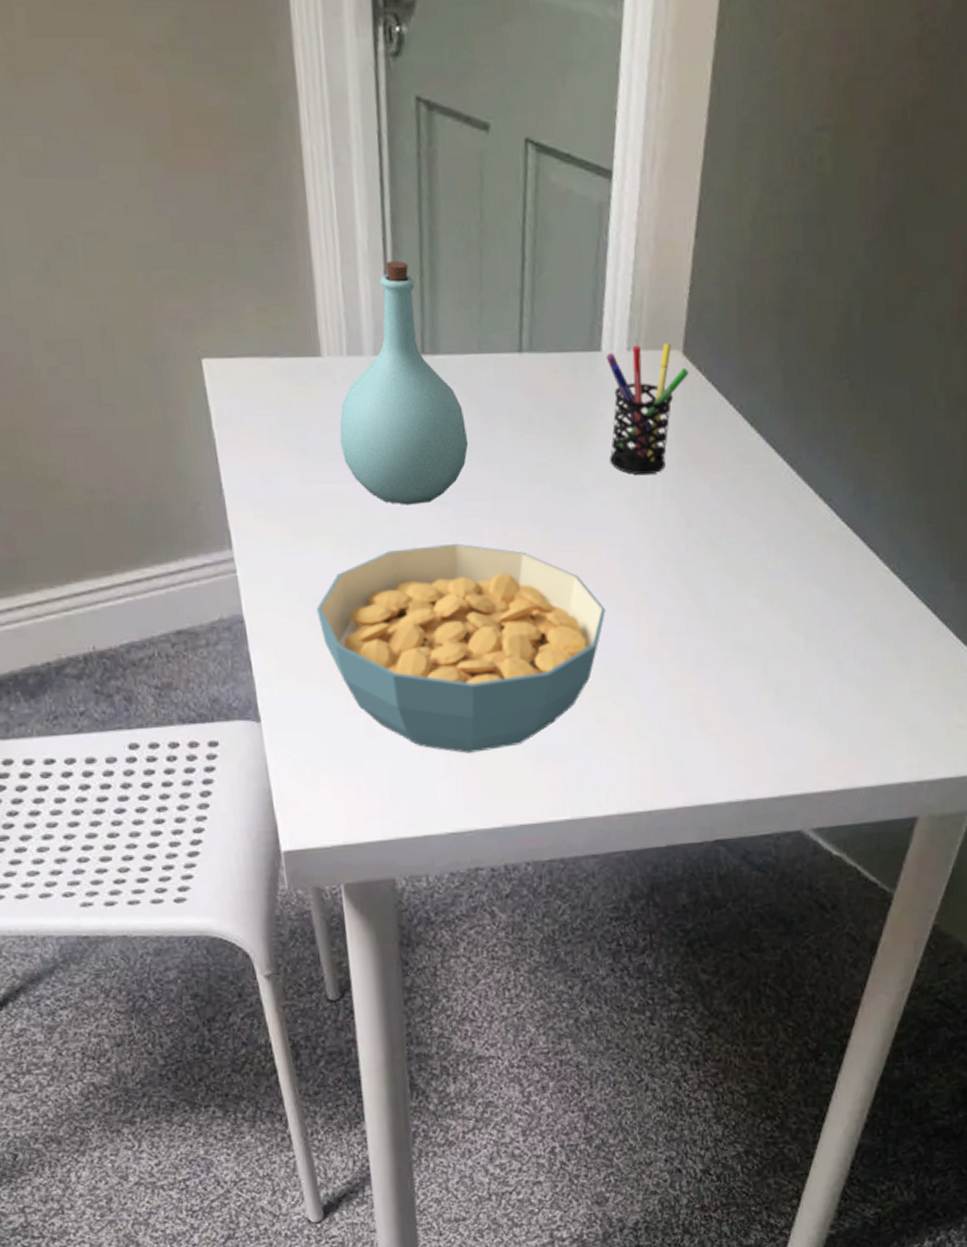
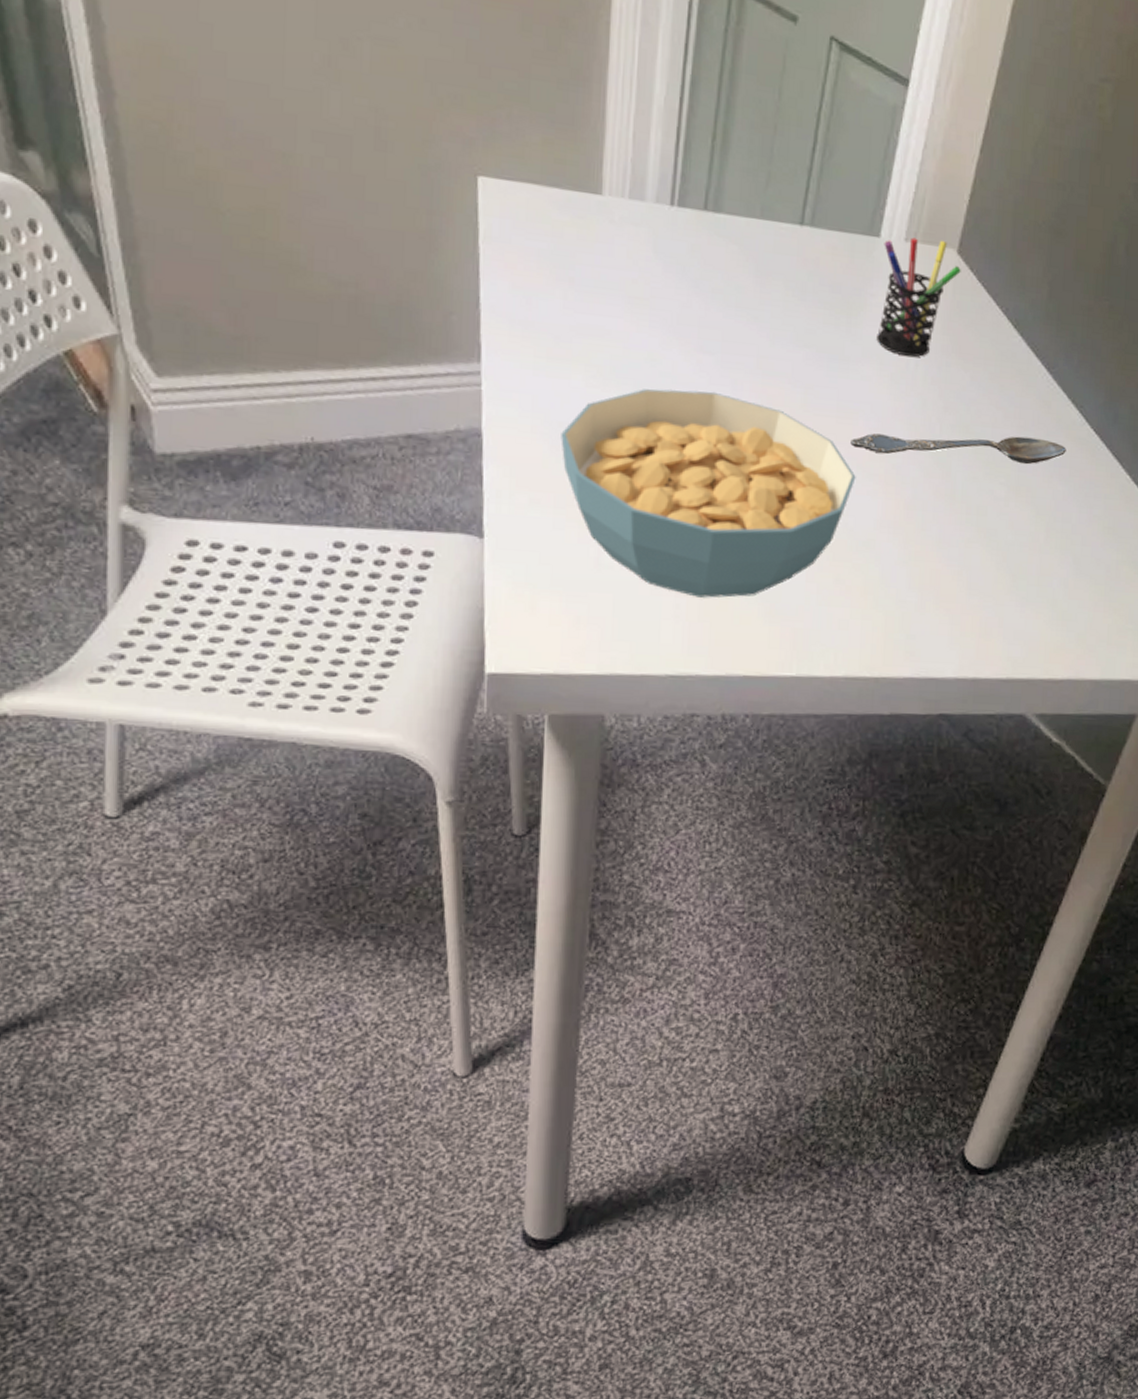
bottle: present [339,261,469,505] -> none [610,120,740,350]
spoon: none [596,541,818,581] -> present [850,433,1066,465]

